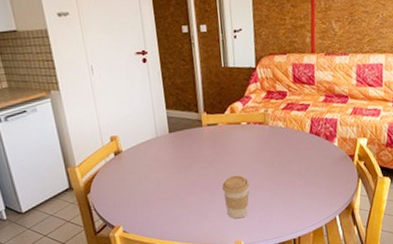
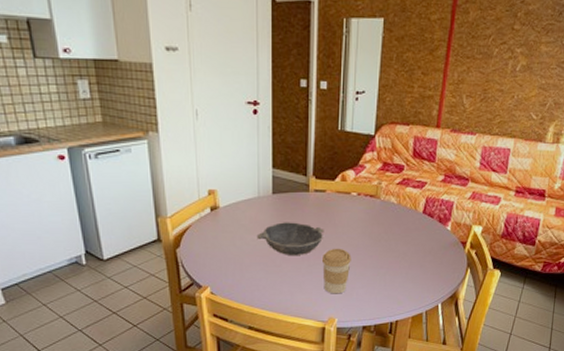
bowl: none [159,156,221,188] -> present [256,222,324,256]

